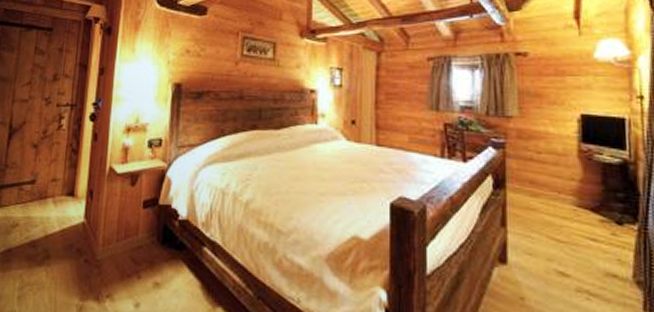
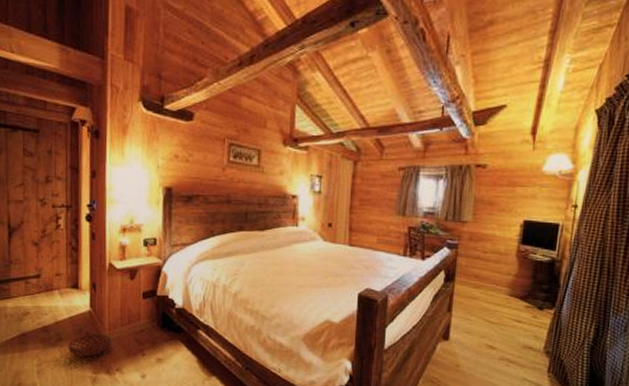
basket: none [55,250,105,280] -> present [68,334,111,357]

